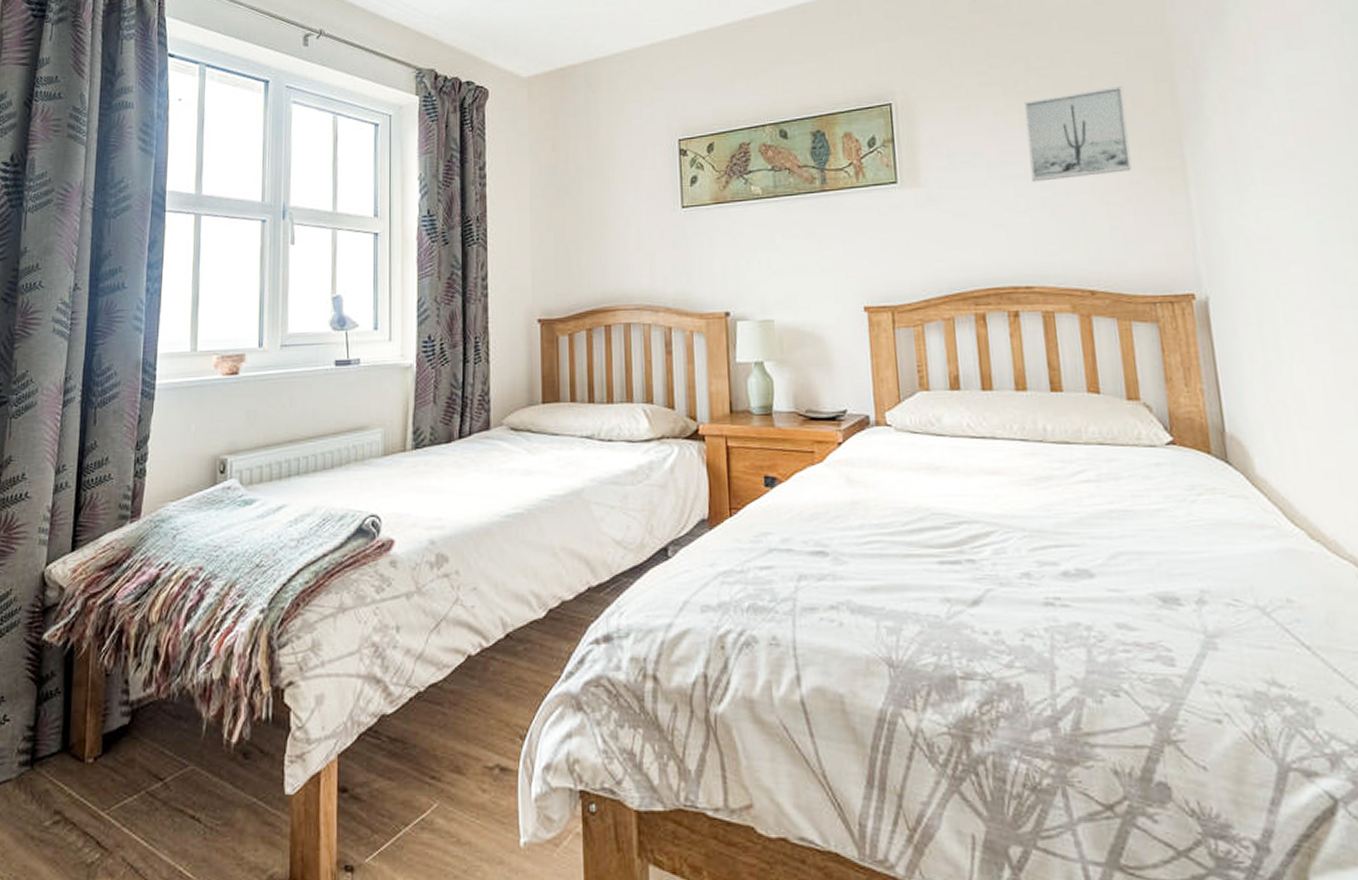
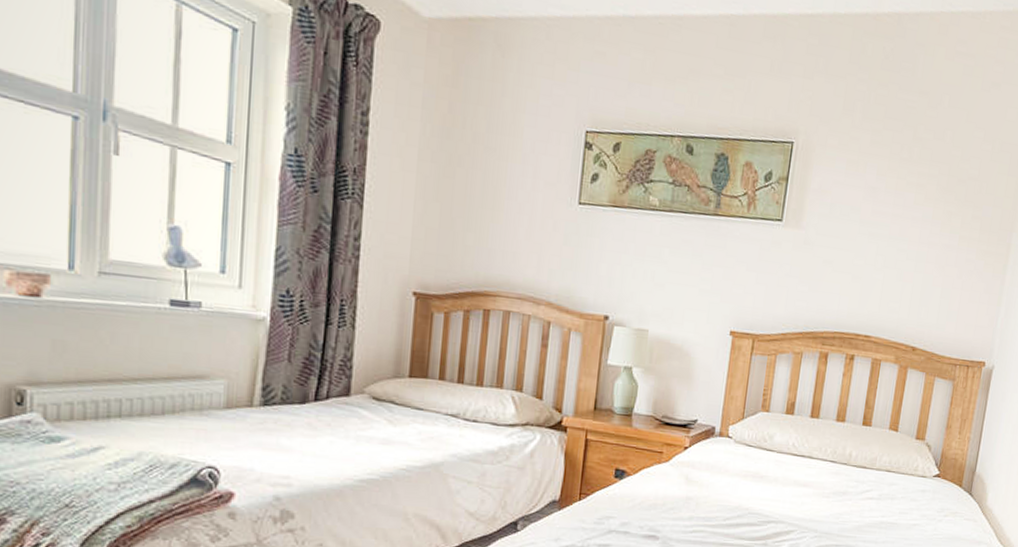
wall art: present [1025,86,1132,182] -> none [892,168,983,250]

